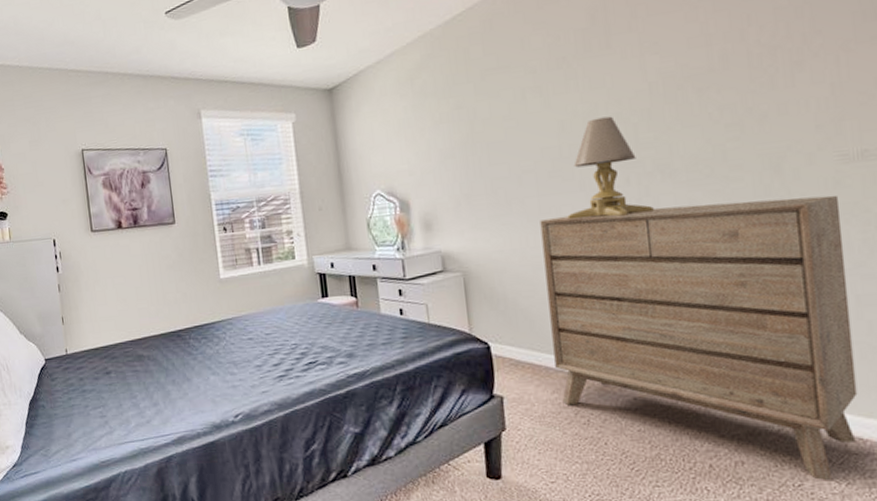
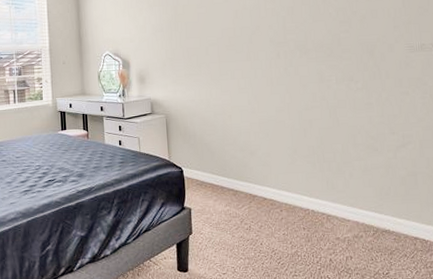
dresser: present [540,195,858,480] -> none [220,72,422,270]
lamp: present [567,116,654,220] -> none [238,10,295,80]

